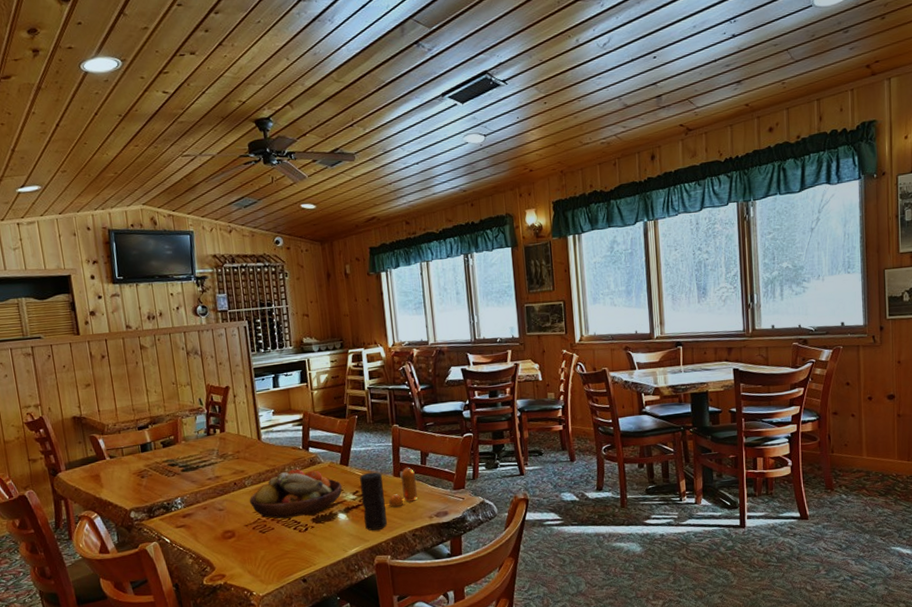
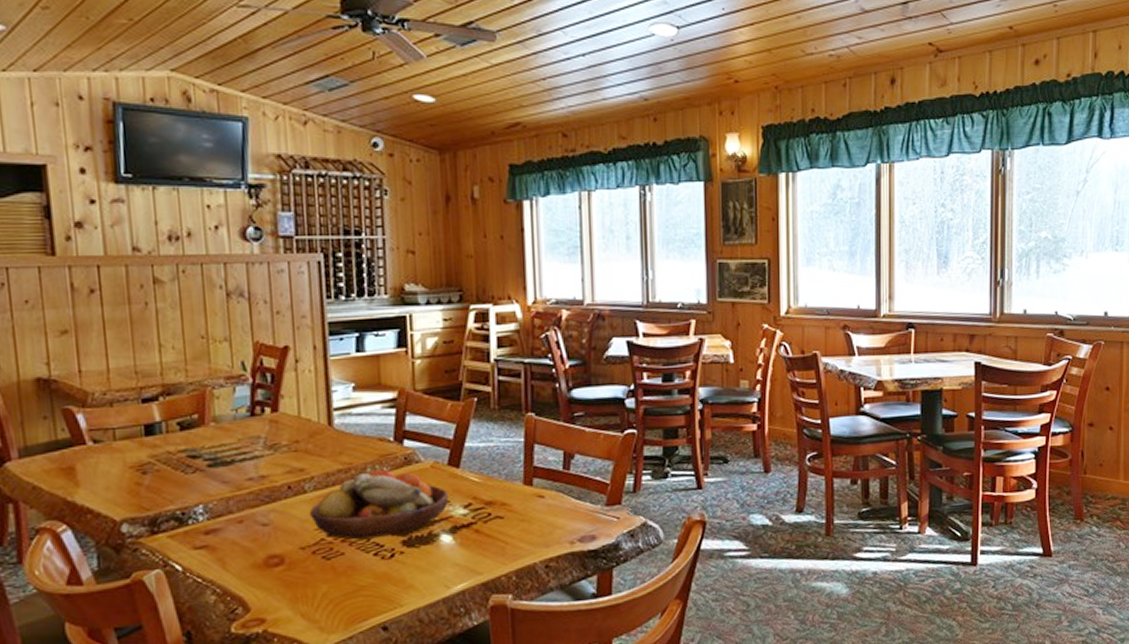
candle: present [360,471,387,531] -> none [475,477,510,560]
pepper shaker: present [389,468,418,508] -> none [515,473,555,528]

